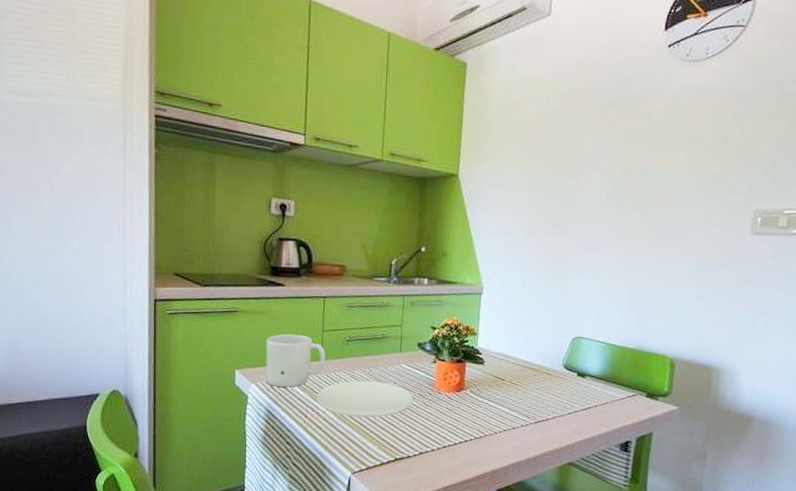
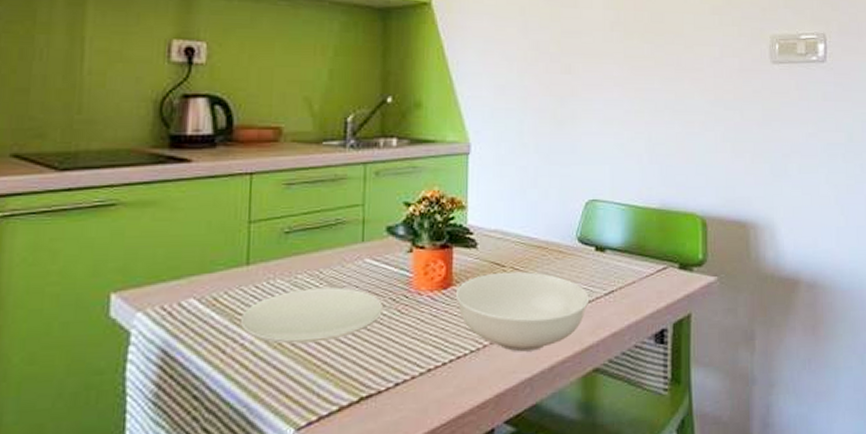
mug: present [265,334,326,388] -> none [159,230,255,312]
bowl: none [466,384,570,444] -> present [455,271,590,352]

